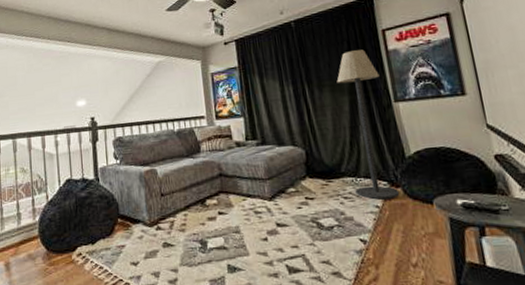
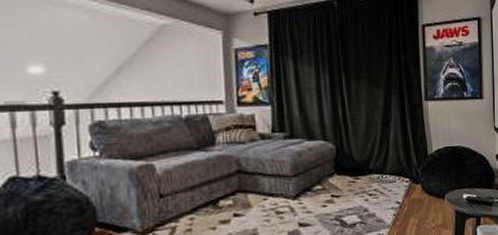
floor lamp: present [336,49,400,200] -> none [374,43,419,196]

